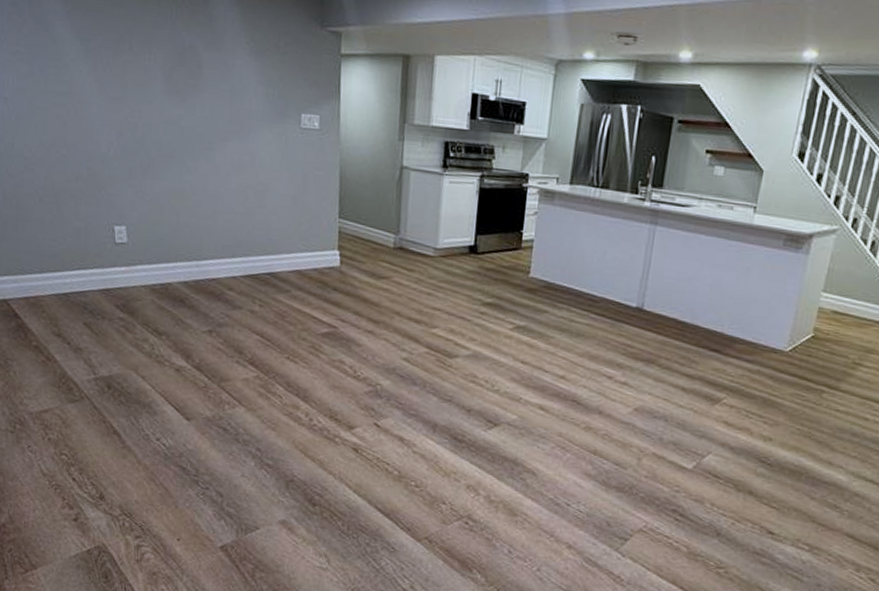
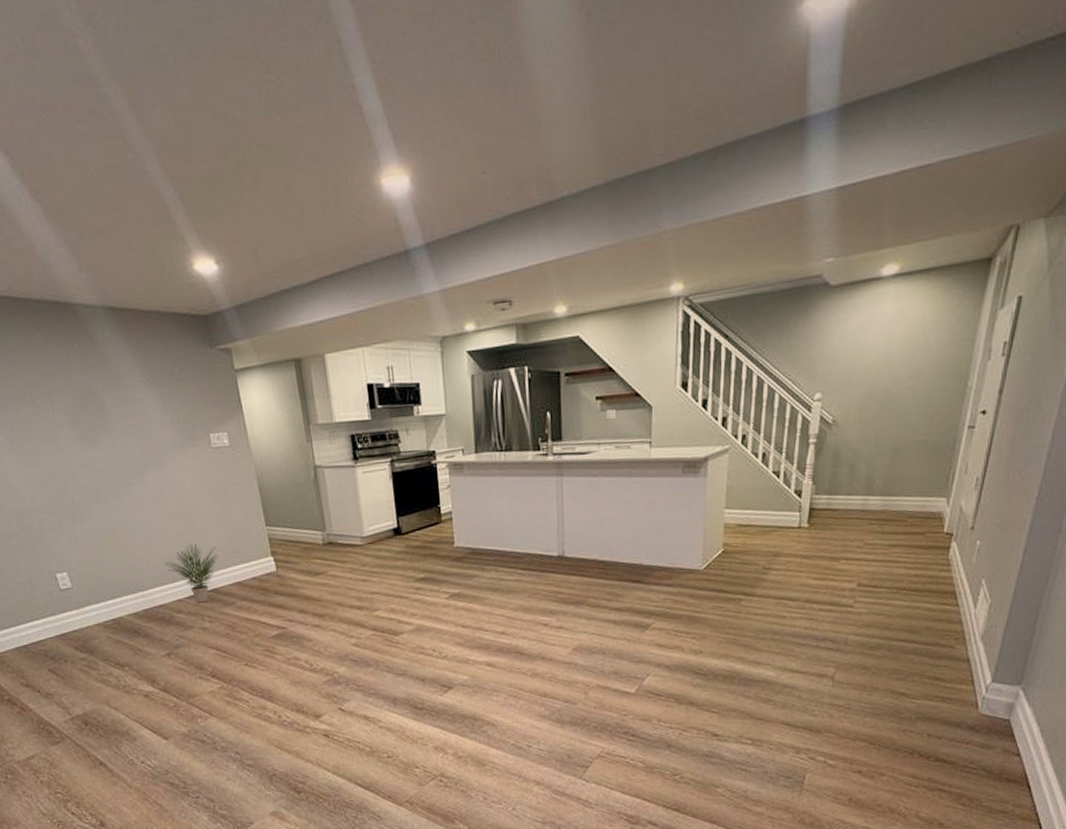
potted plant: none [227,221,284,285] -> present [165,543,218,603]

